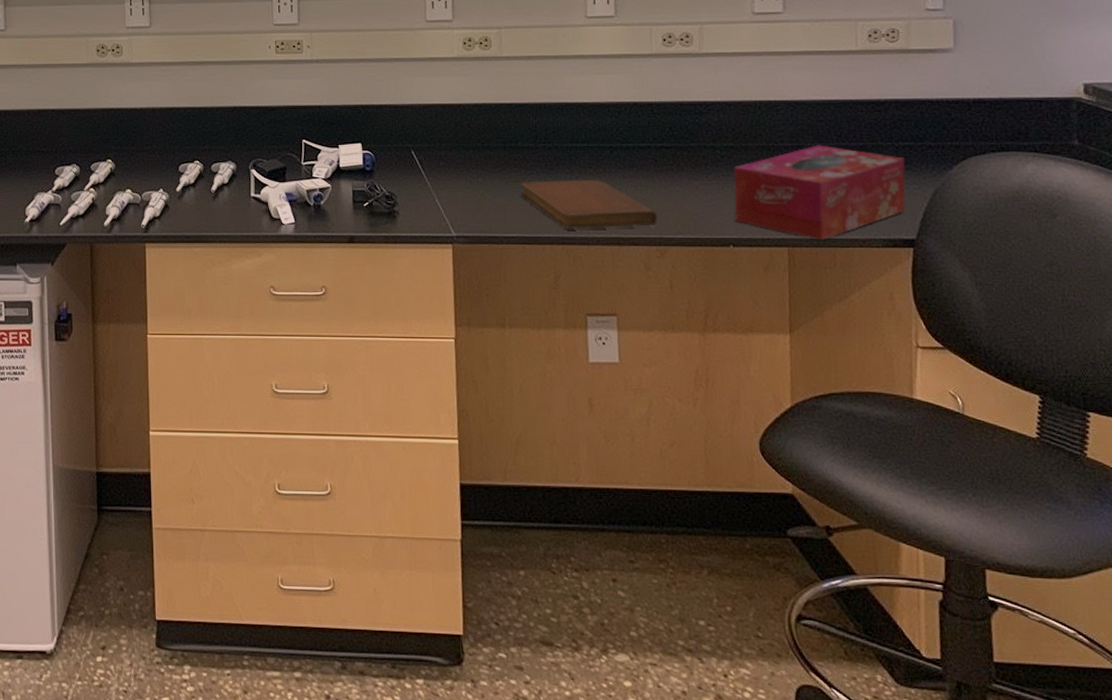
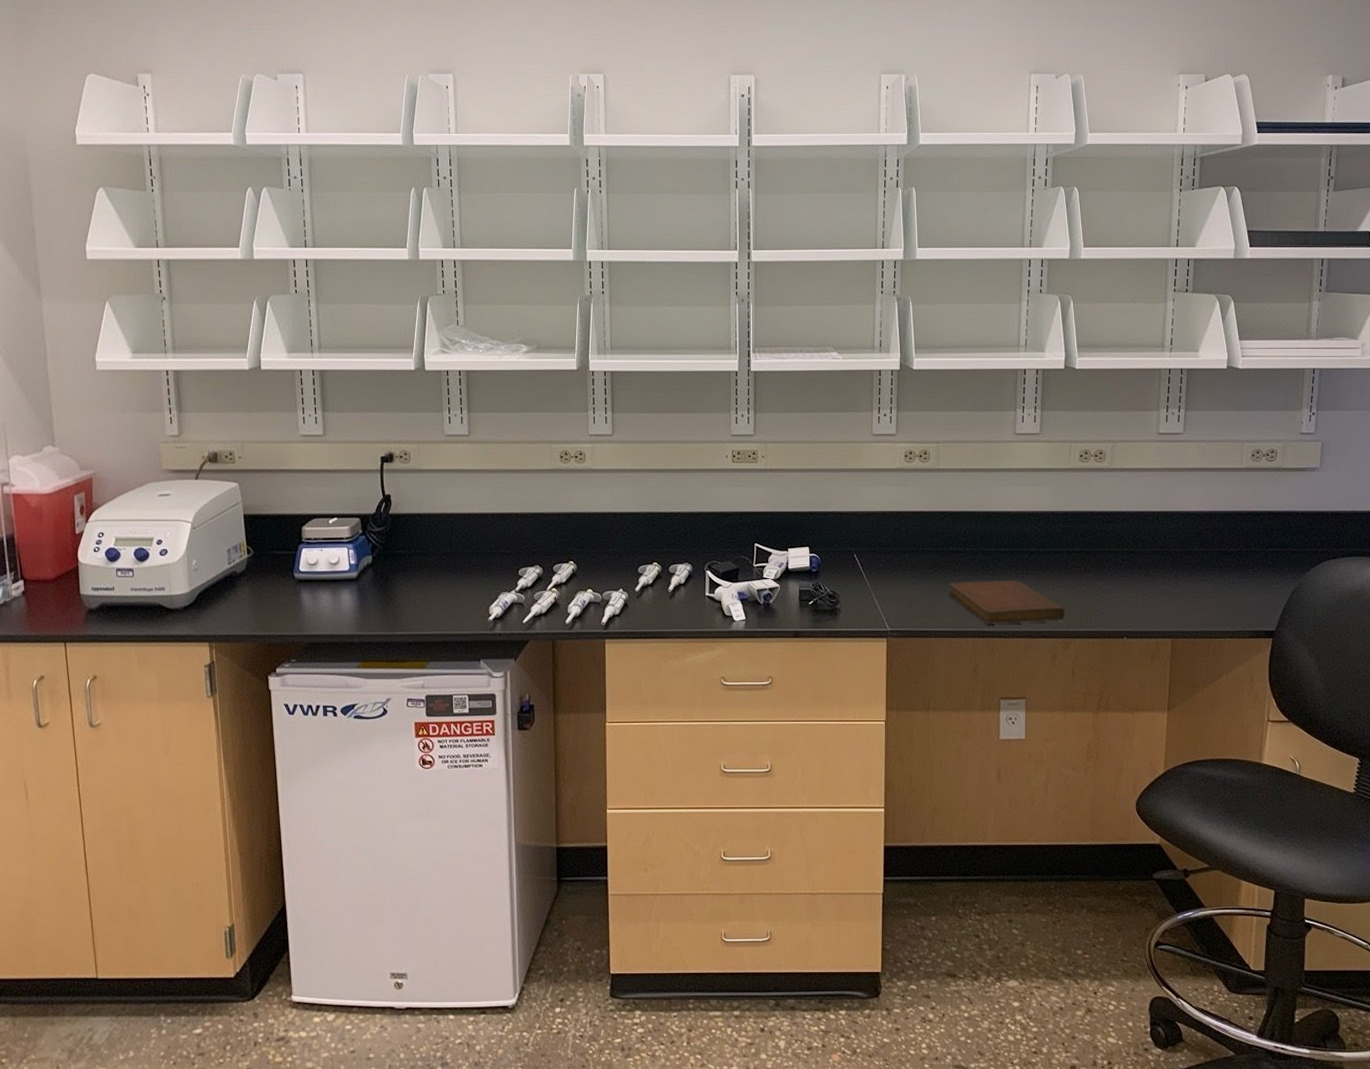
tissue box: present [733,145,906,240] -> none [1129,550,1272,632]

